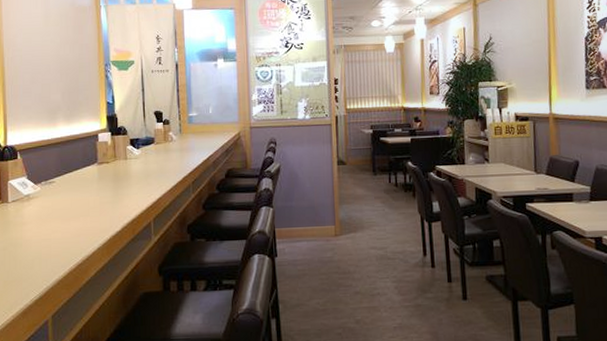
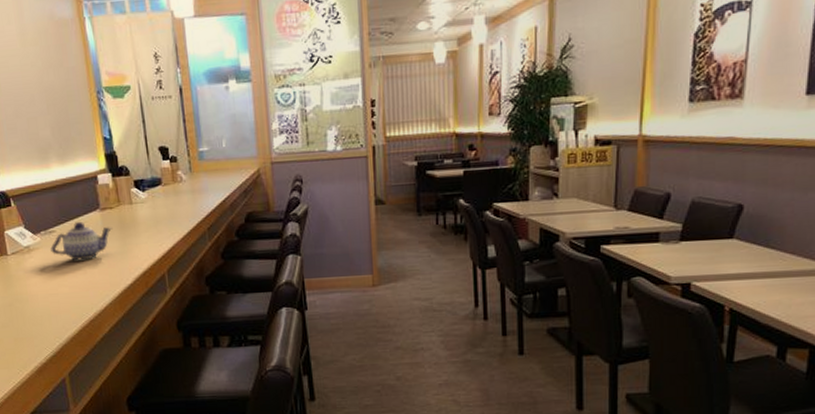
teapot: none [49,173,107,209] -> present [50,221,113,261]

